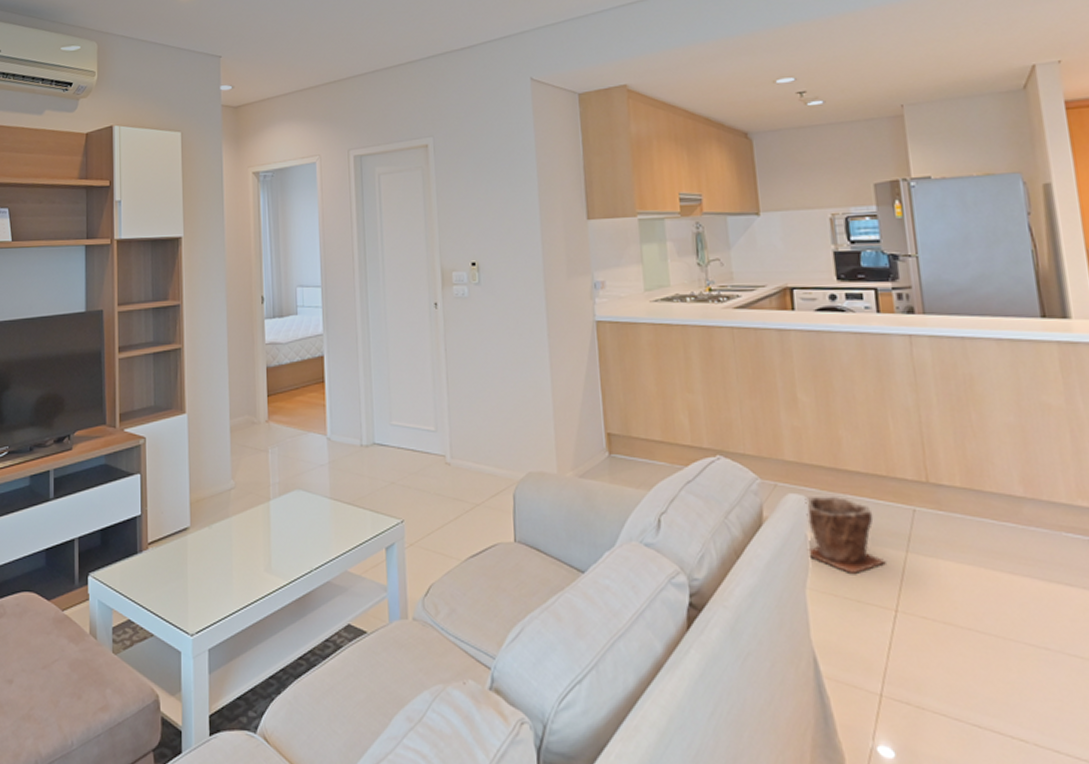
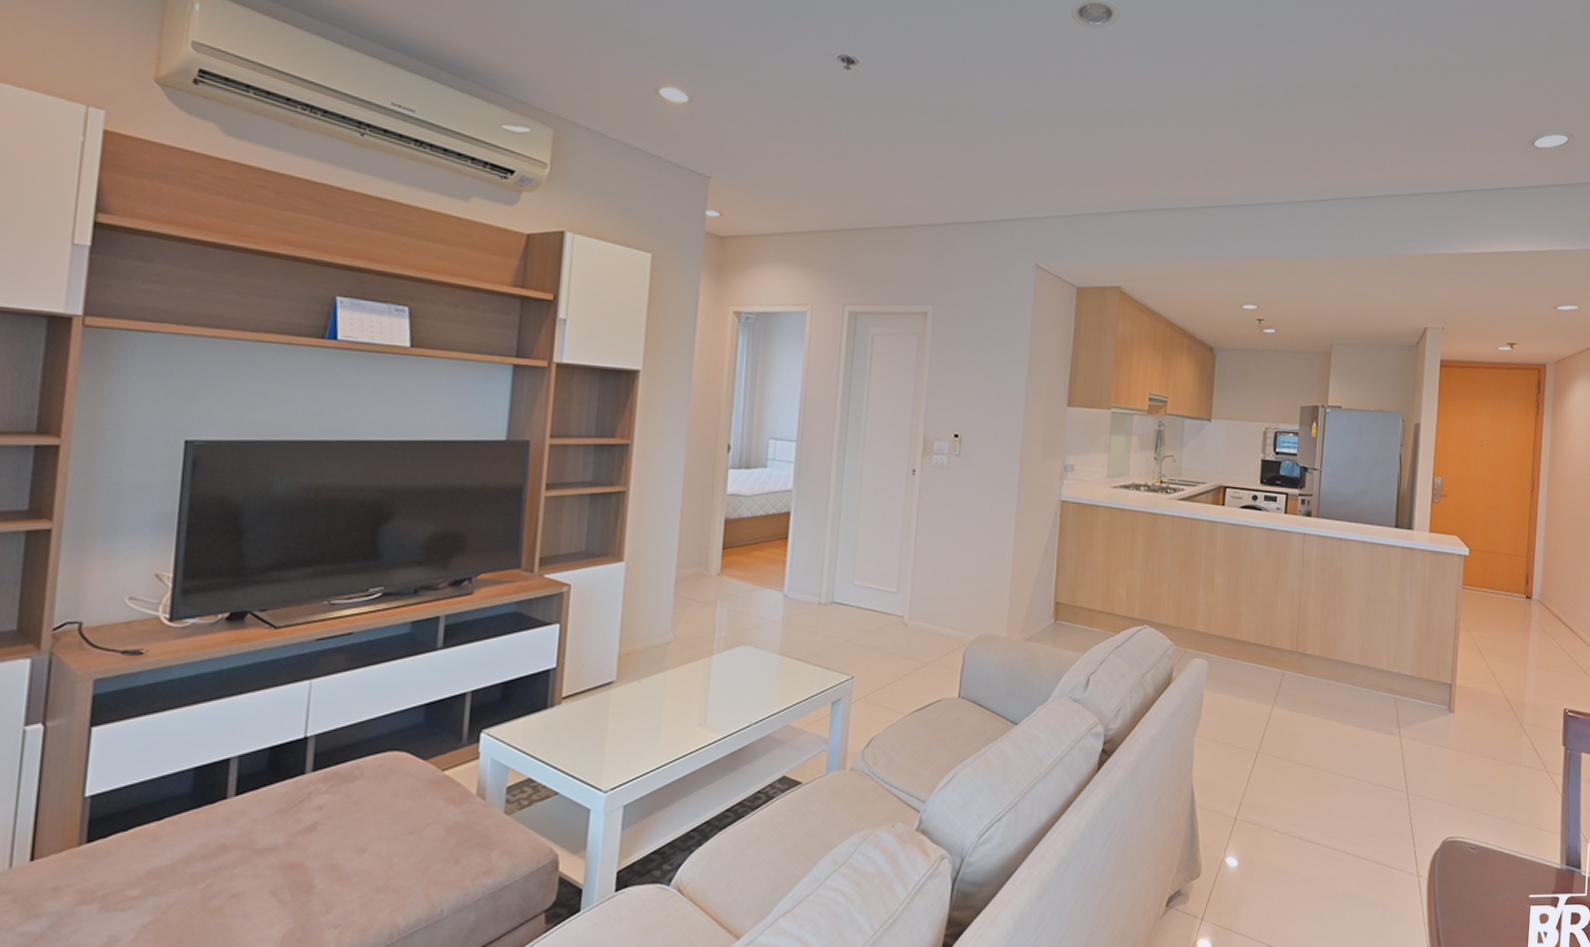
plant pot: present [805,495,886,574] -> none [1201,660,1257,723]

